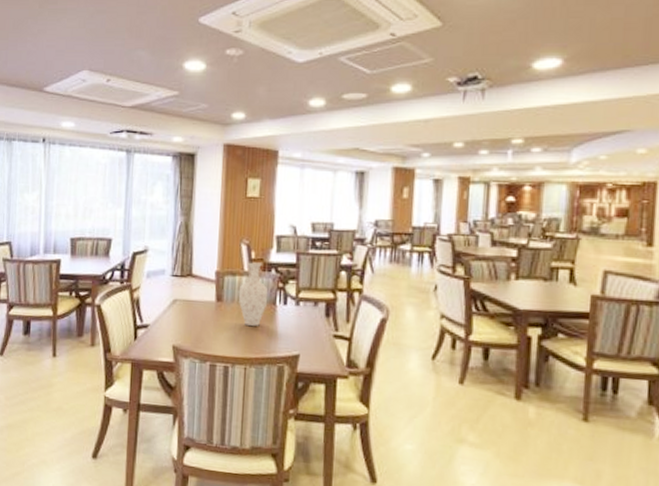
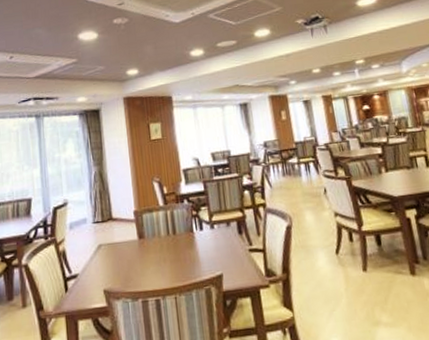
vase: present [238,262,269,326] -> none [157,196,185,256]

